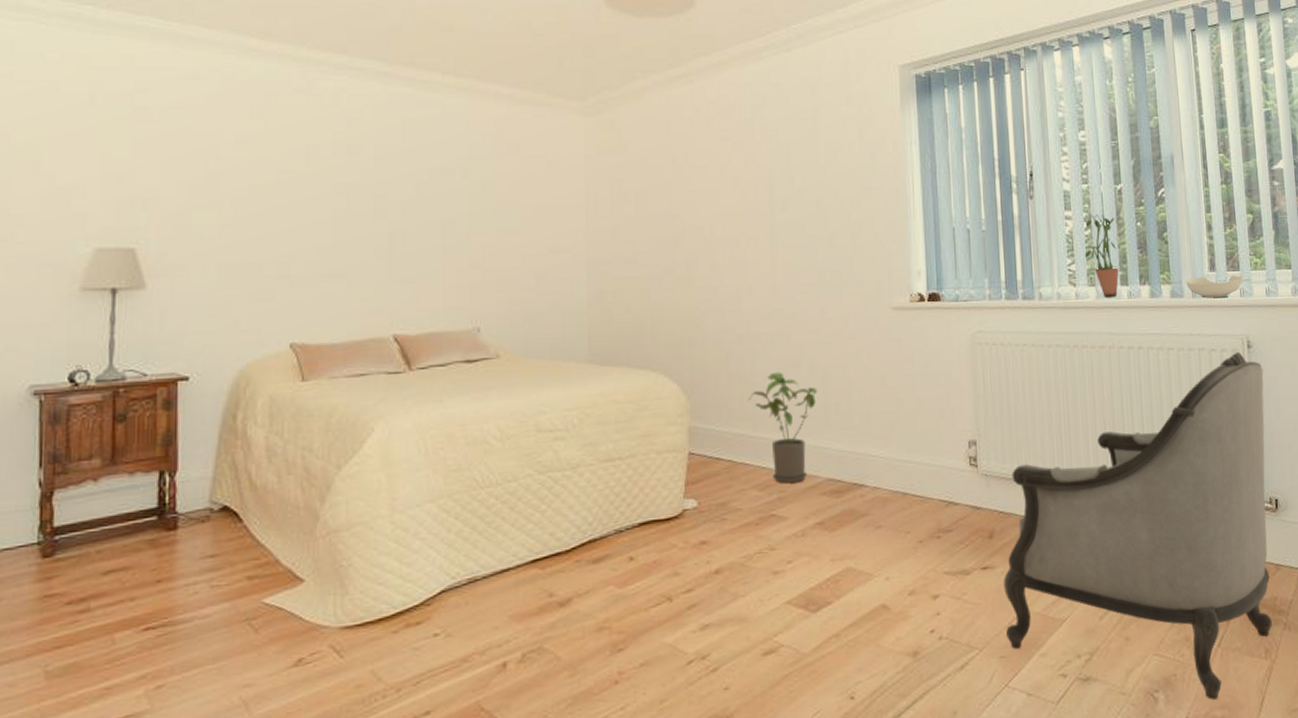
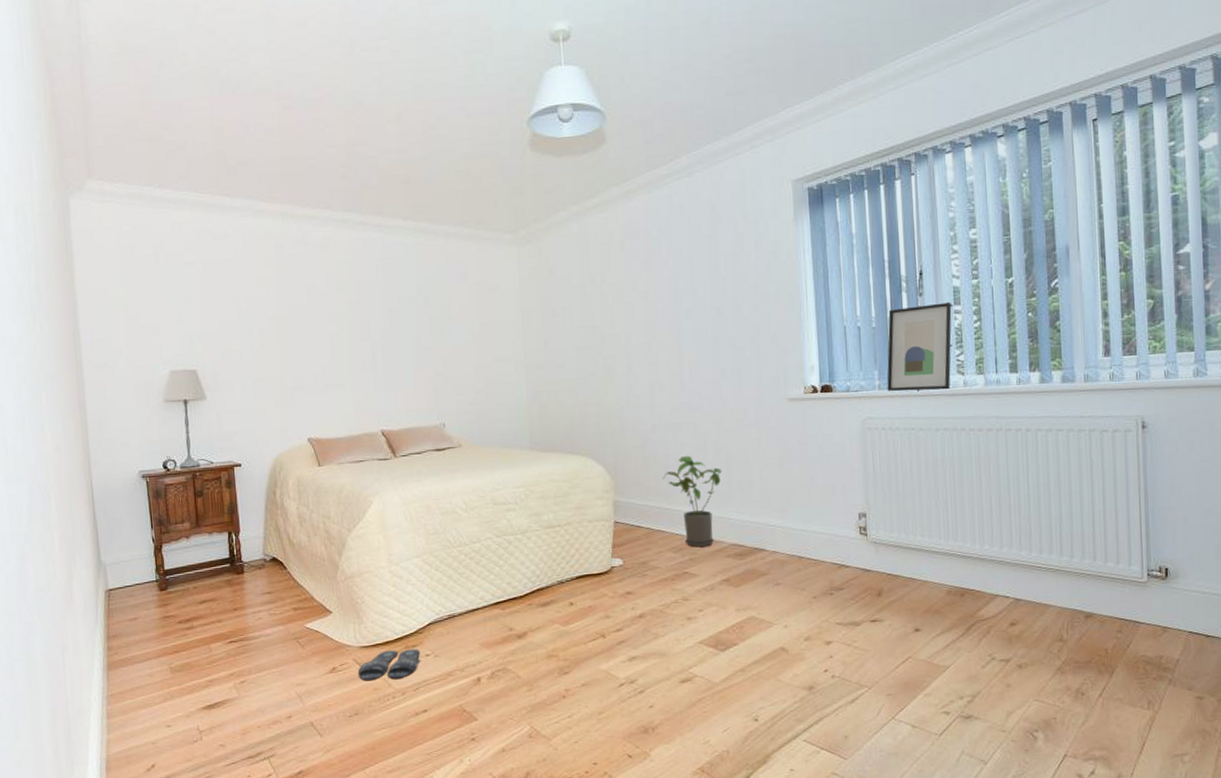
slippers: none [336,627,427,676] -> present [358,649,421,681]
picture frame: none [997,206,1064,303] -> present [887,301,953,392]
armchair: present [1003,351,1273,700] -> none [891,431,1159,741]
potted plant: present [1084,215,1121,299] -> none [973,307,1012,385]
bowl: present [1185,274,1243,299] -> none [1077,359,1140,383]

